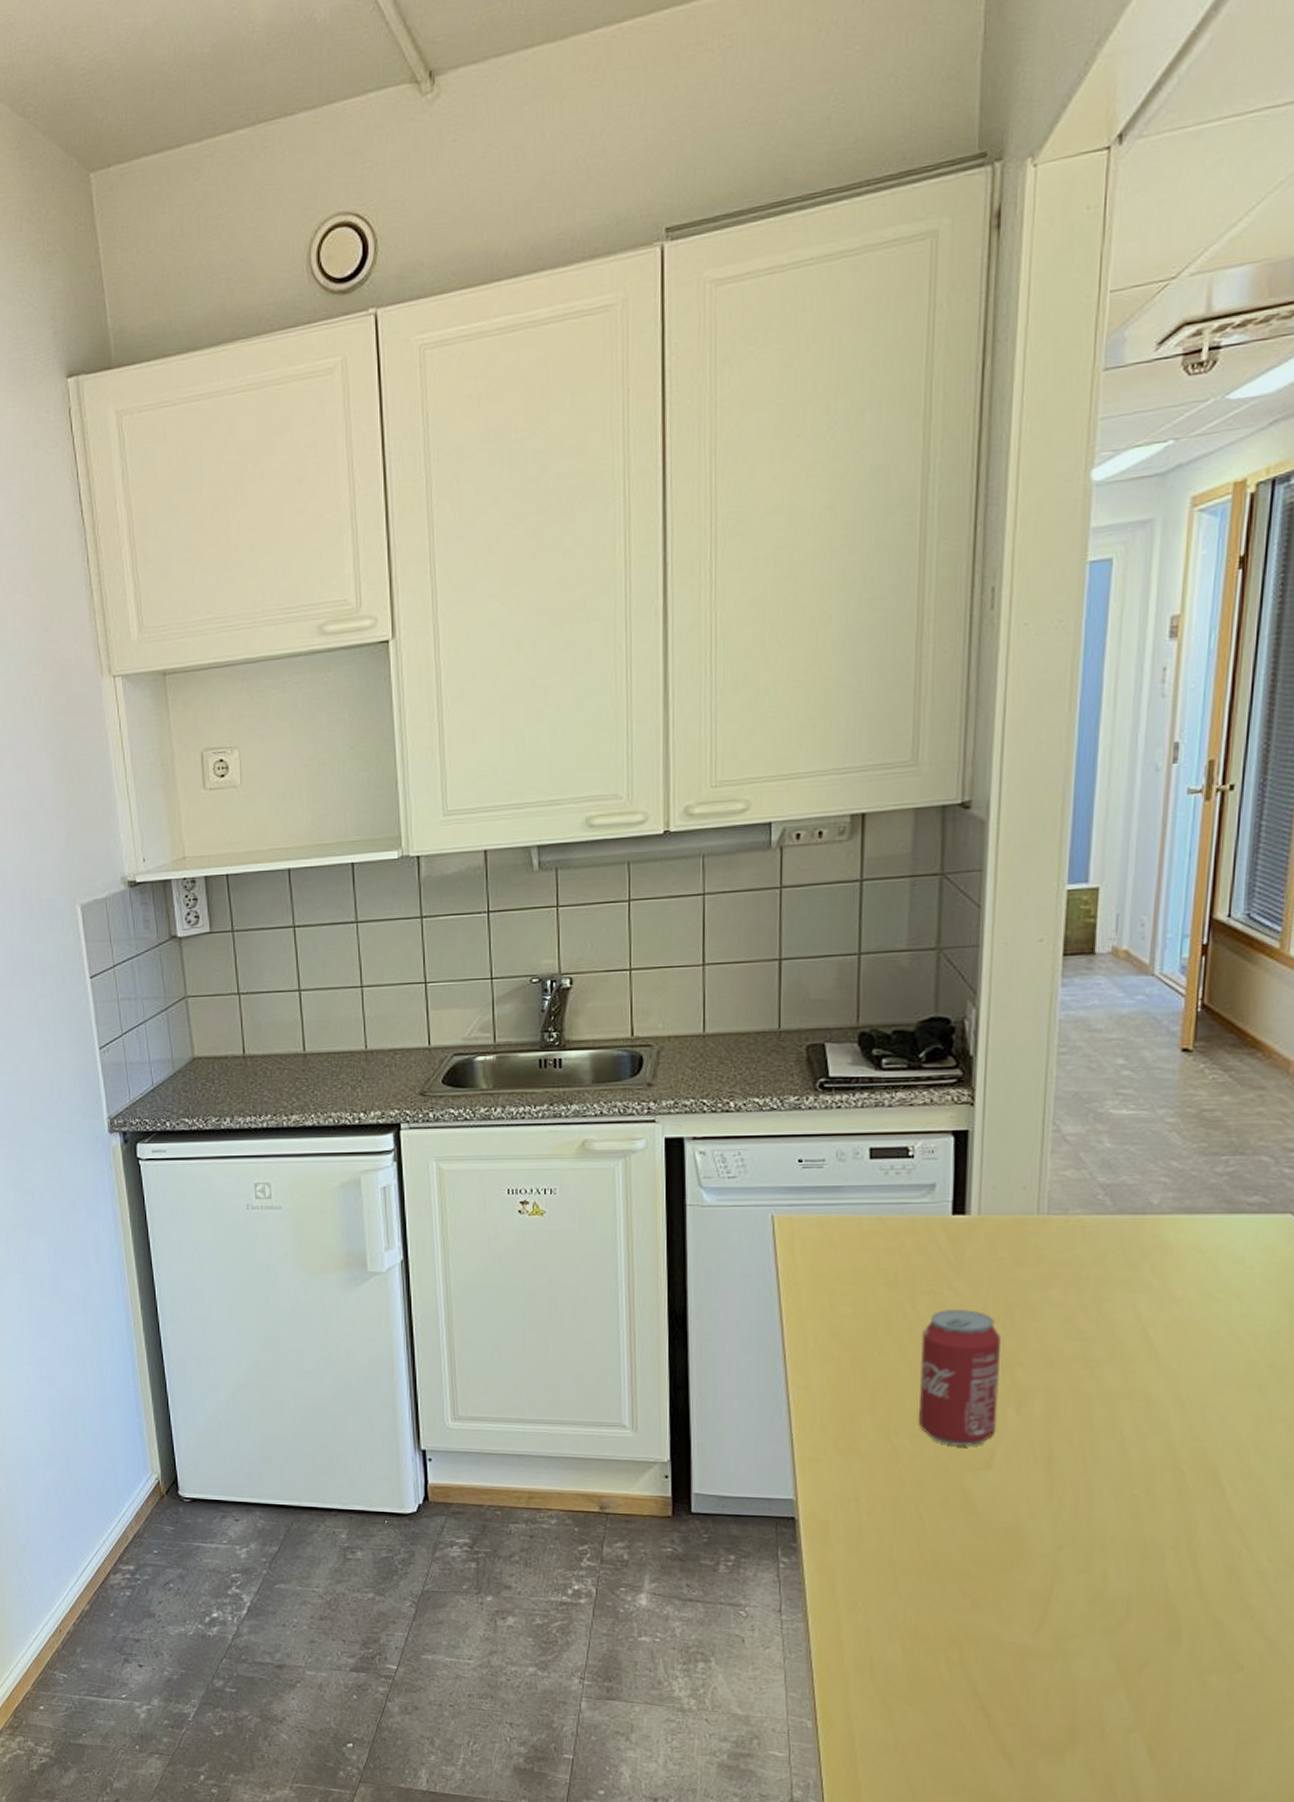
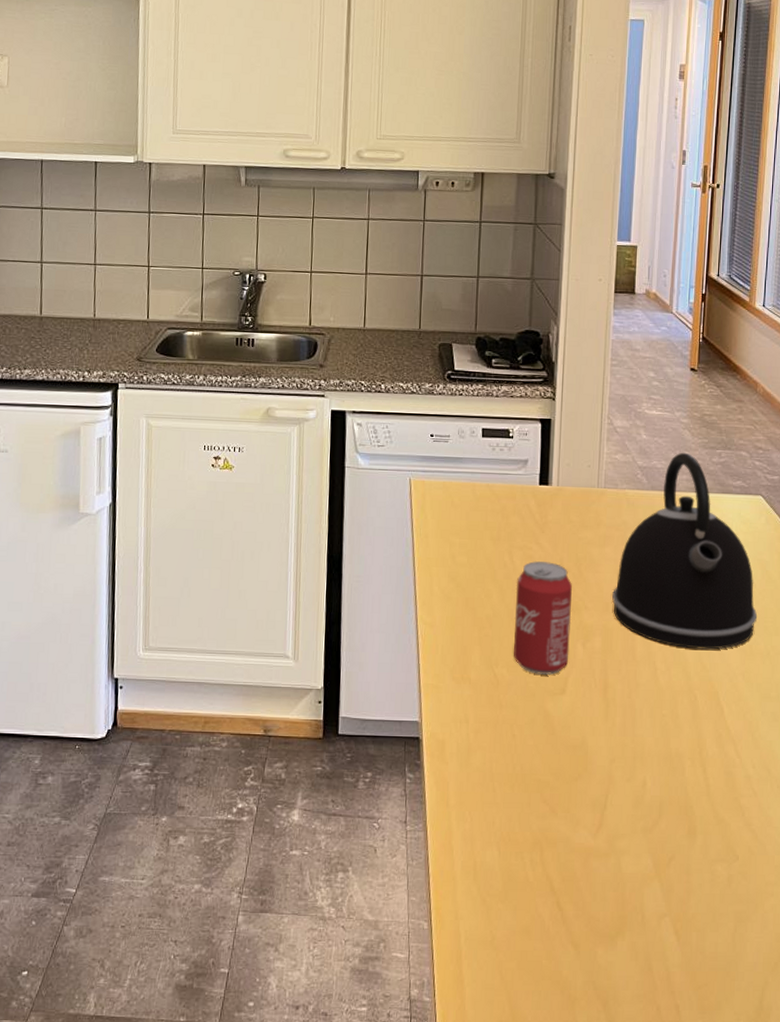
kettle: none [1059,1162,1282,1415] -> present [612,452,758,650]

